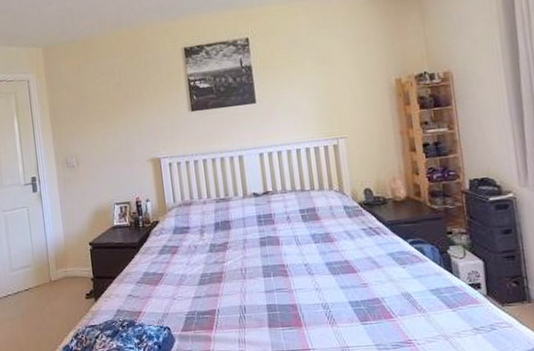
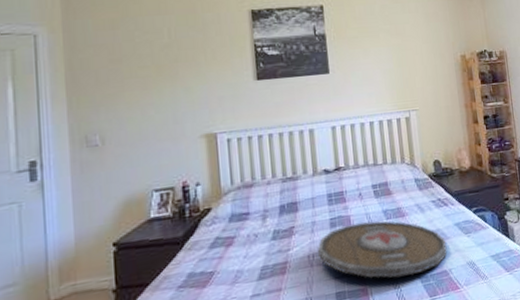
serving tray: none [249,243,380,299] -> present [318,220,447,278]

